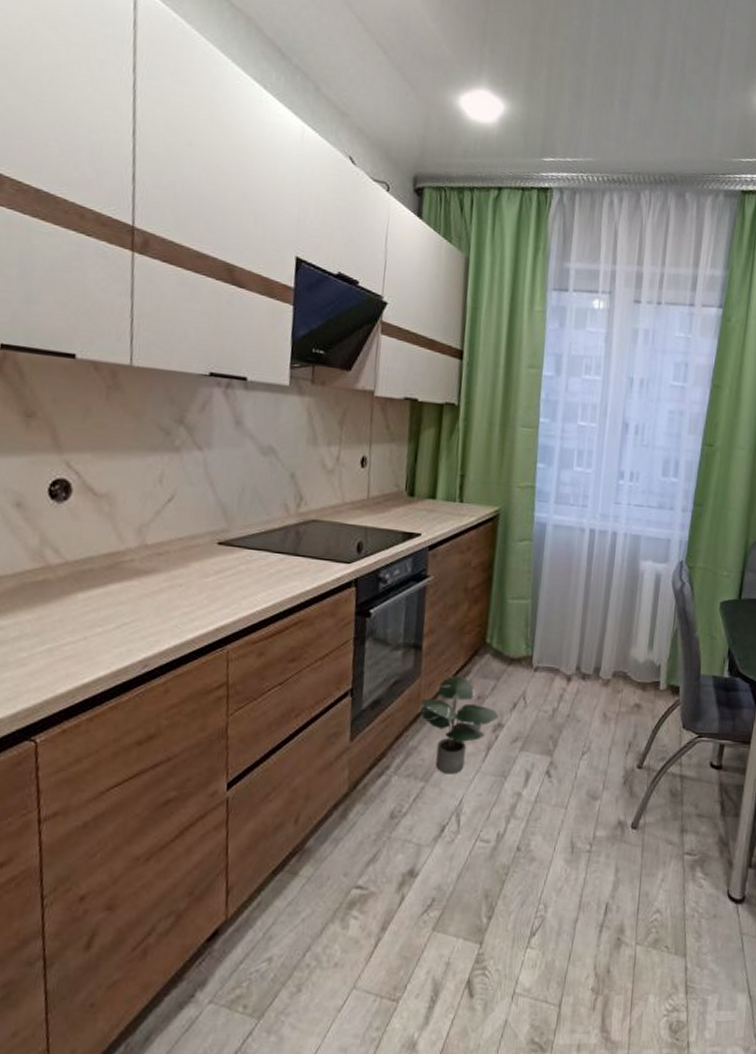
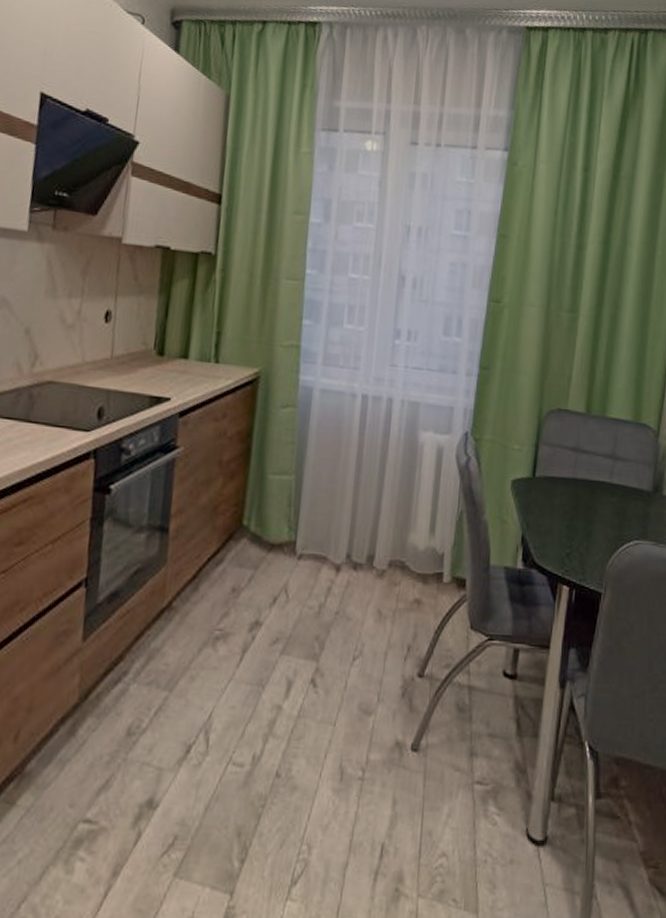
potted plant: present [420,675,499,775] -> none [165,563,256,683]

